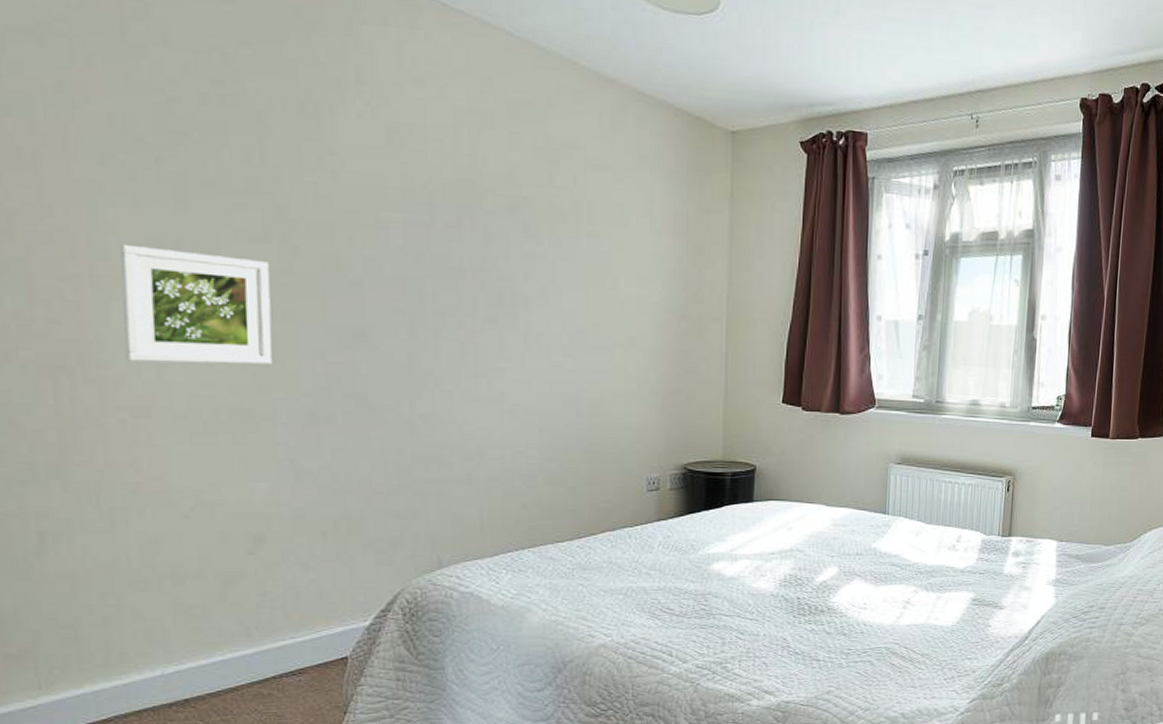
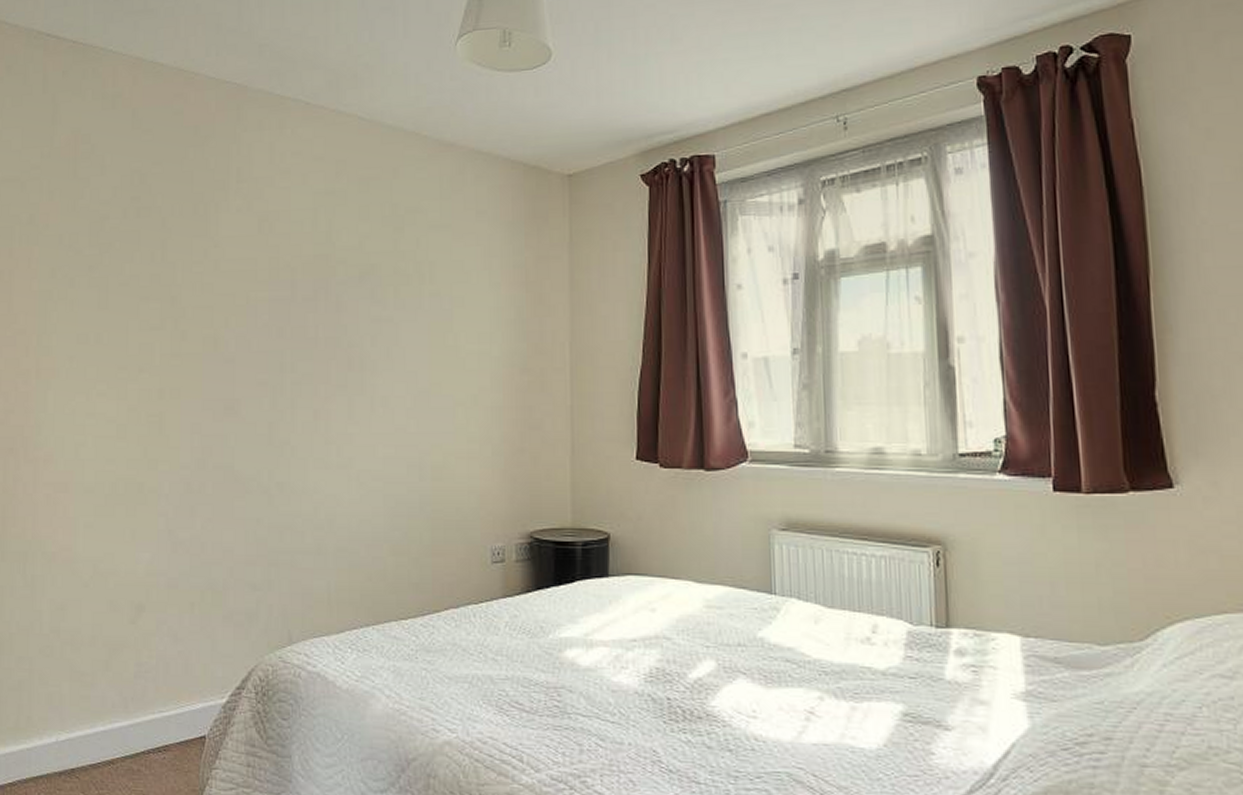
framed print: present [120,244,272,365] -> none [54,341,162,442]

